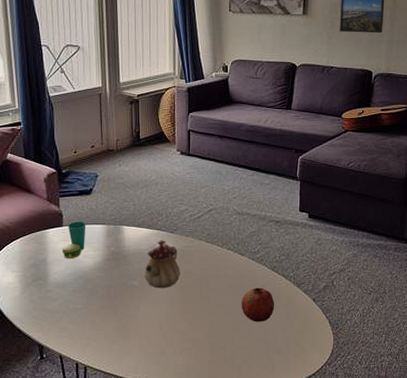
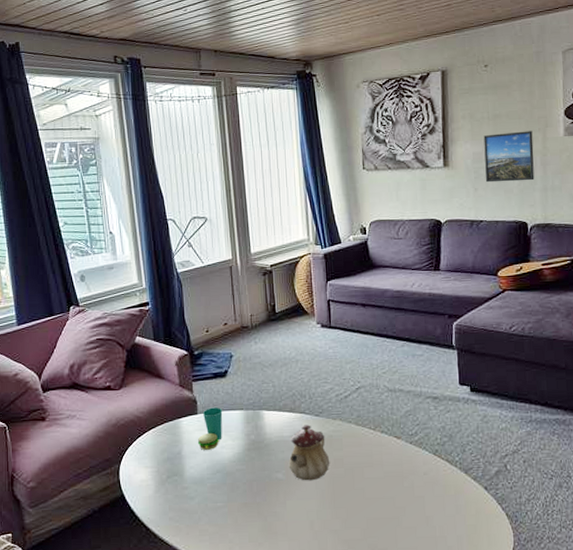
fruit: present [241,287,275,322] -> none [401,475,441,517]

